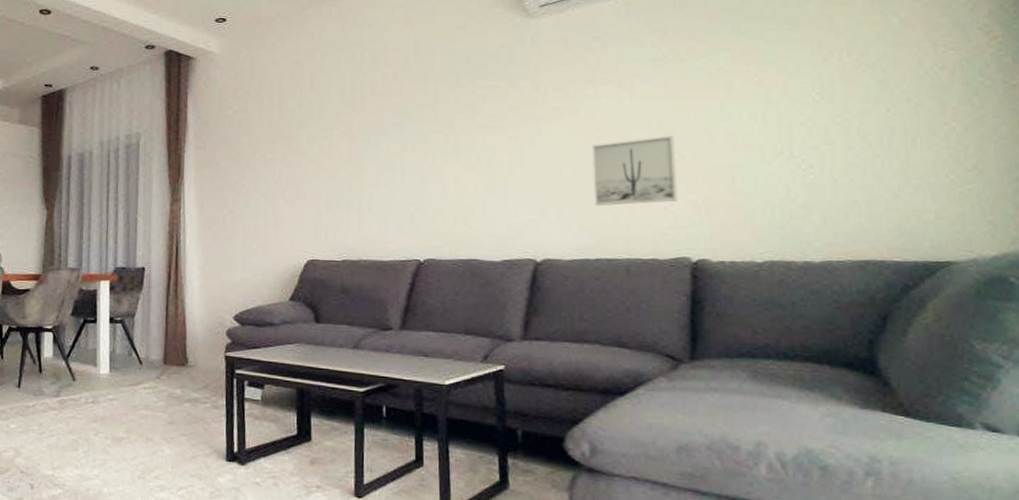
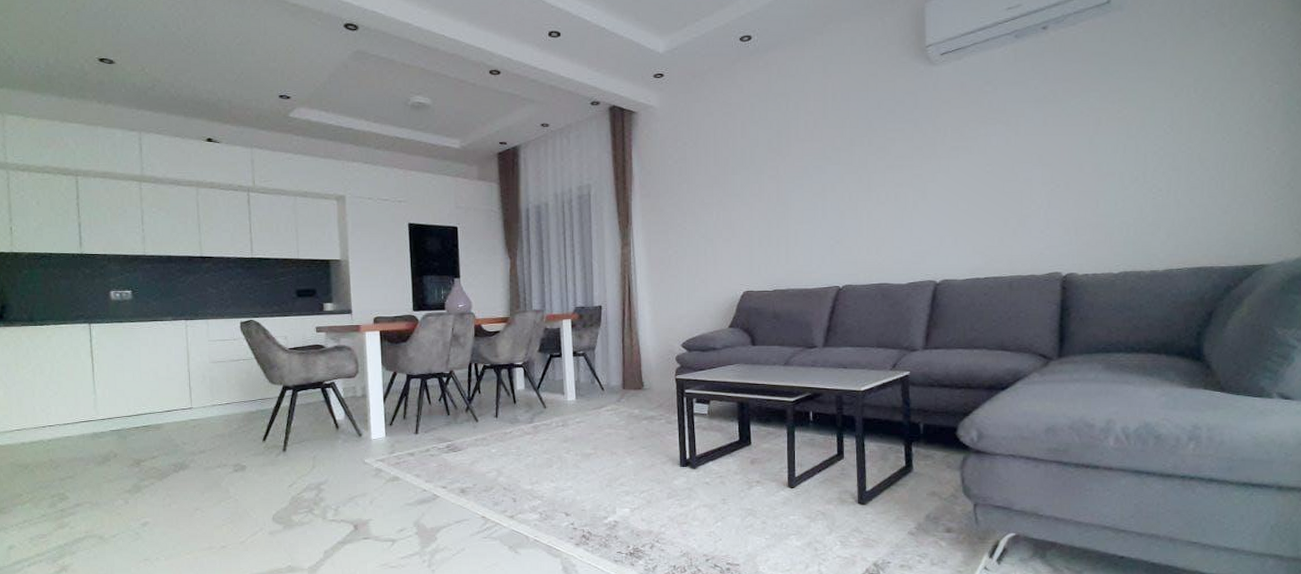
wall art: present [592,135,677,206] -> none [983,168,1052,232]

